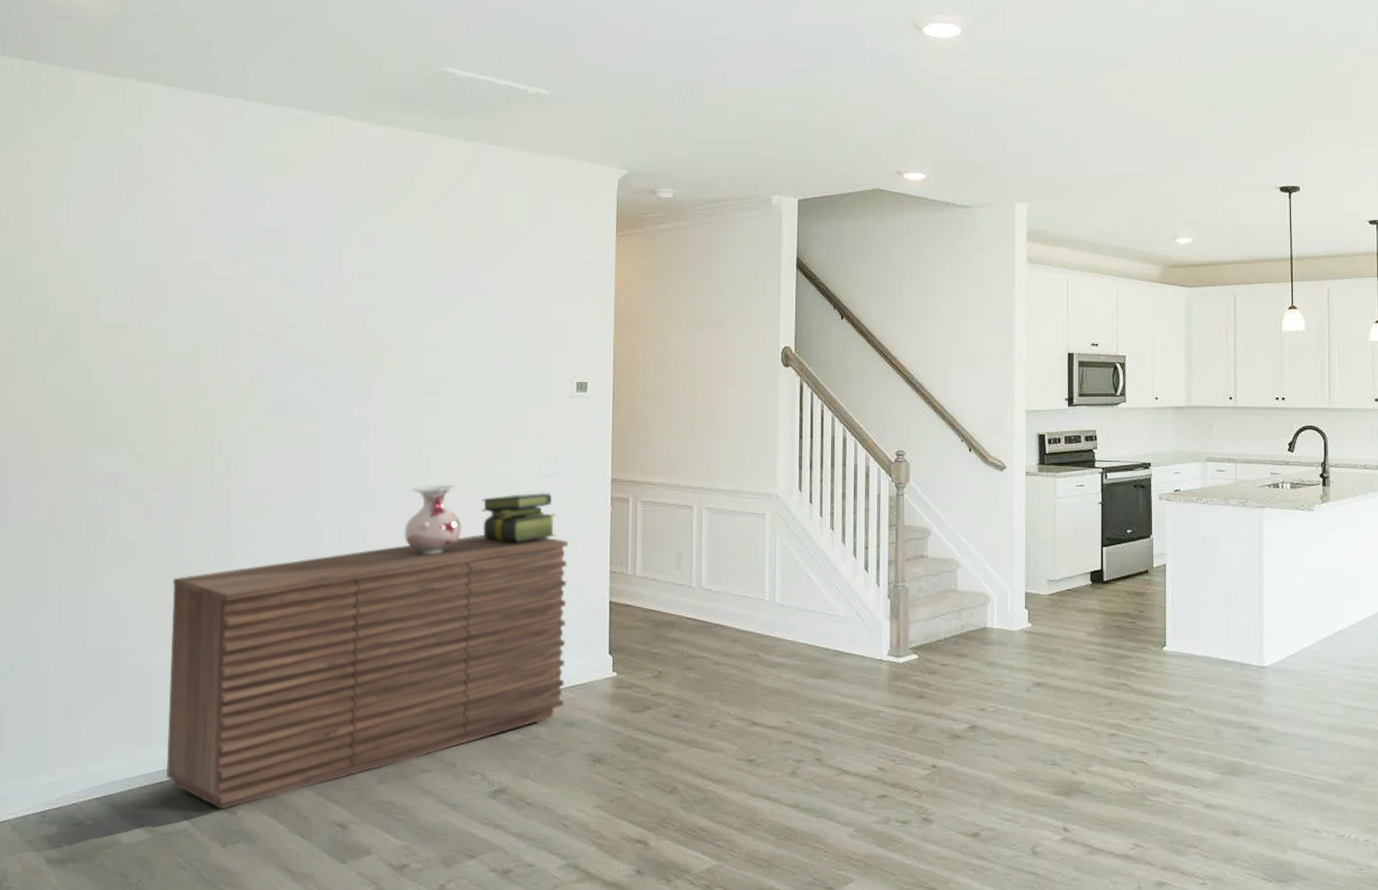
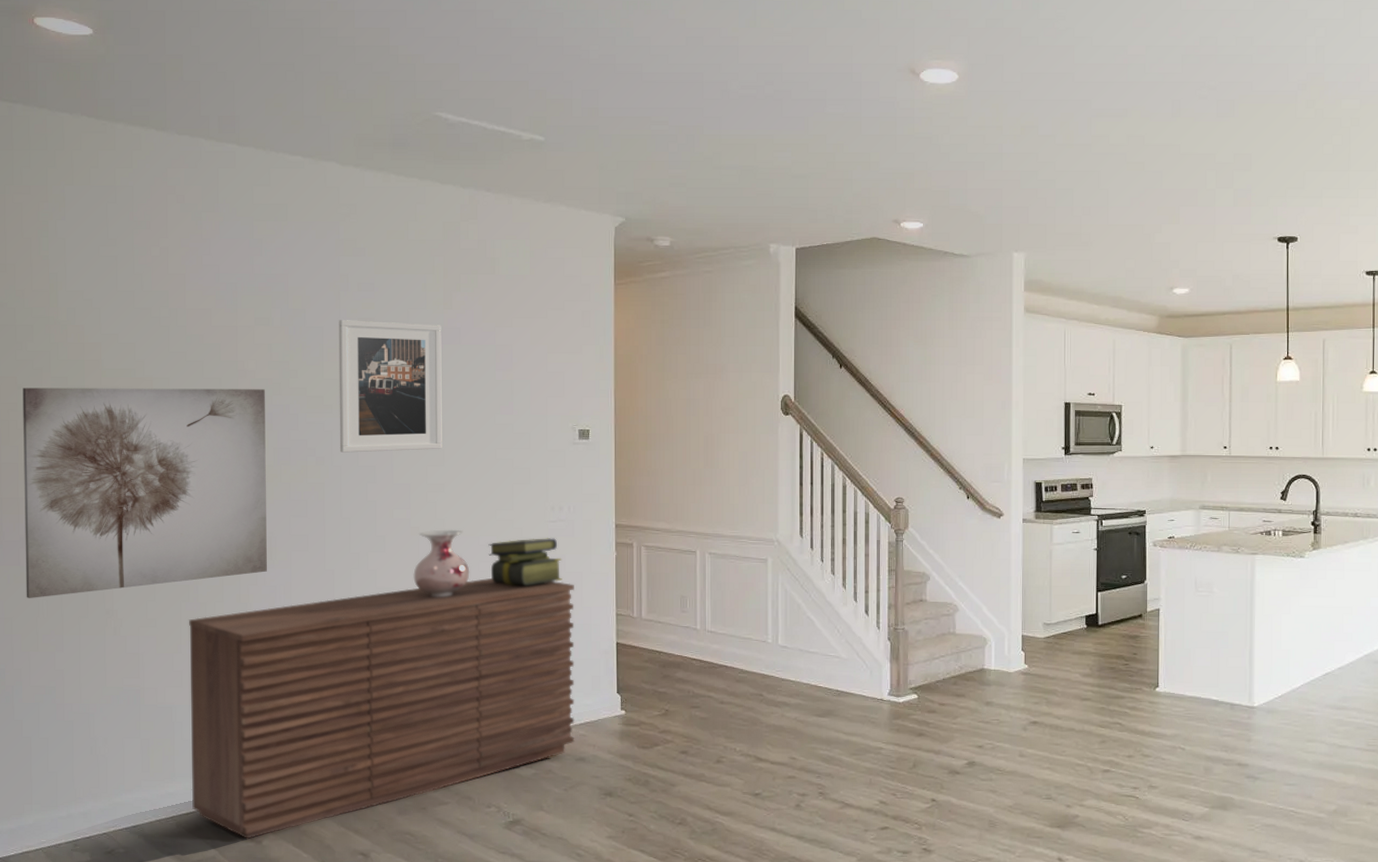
wall art: none [8,341,262,557] -> present [22,387,267,598]
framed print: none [334,273,442,406] -> present [338,320,442,453]

